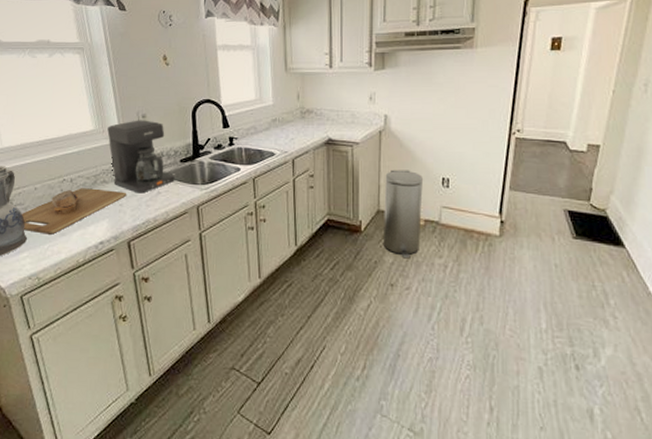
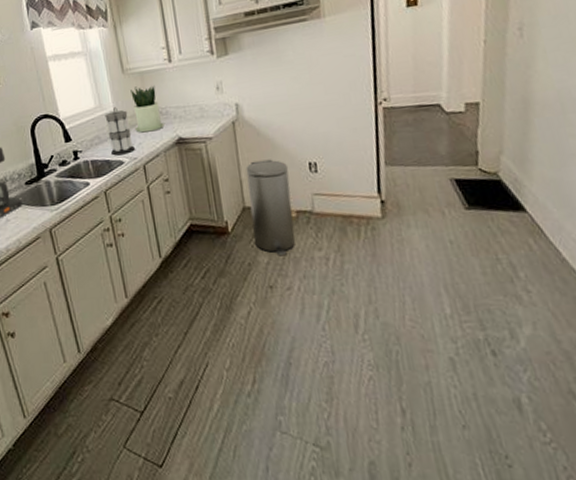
spice rack: none [263,101,287,147] -> present [104,106,135,156]
planter: none [290,86,317,129] -> present [130,85,164,133]

